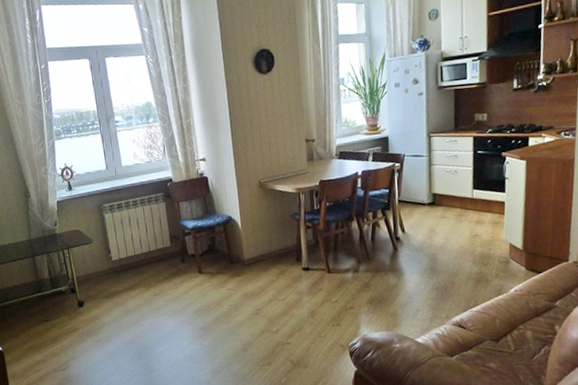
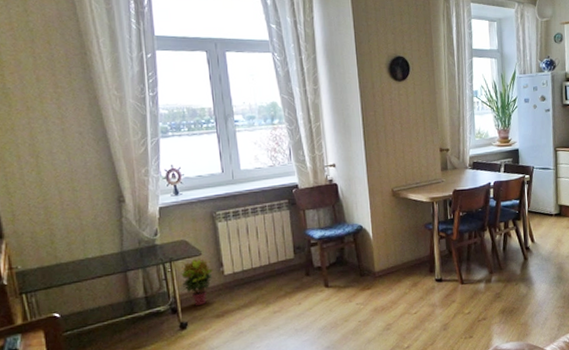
potted plant: none [77,245,103,287] -> present [181,258,214,305]

